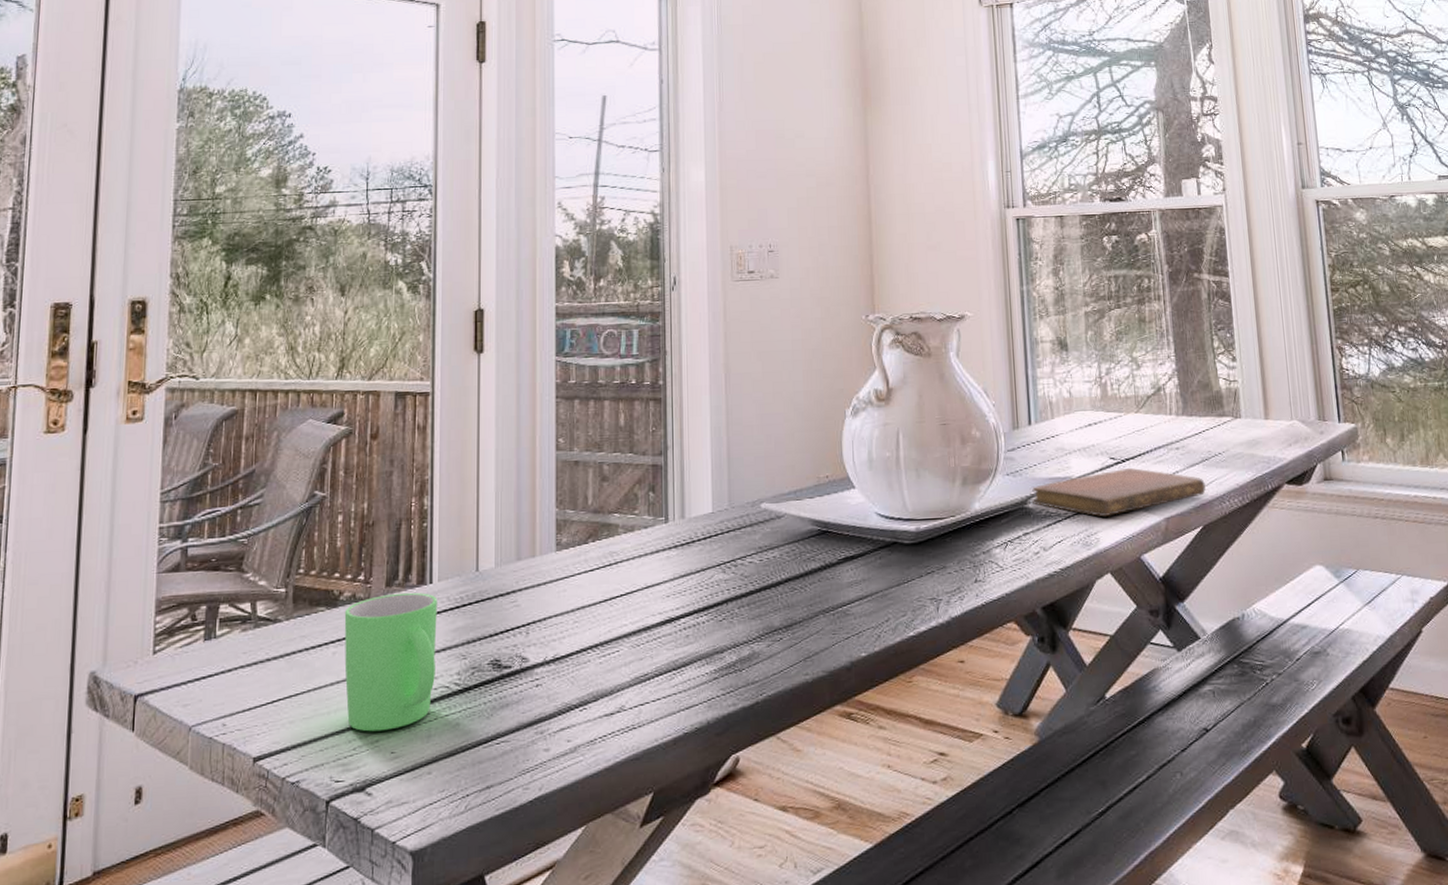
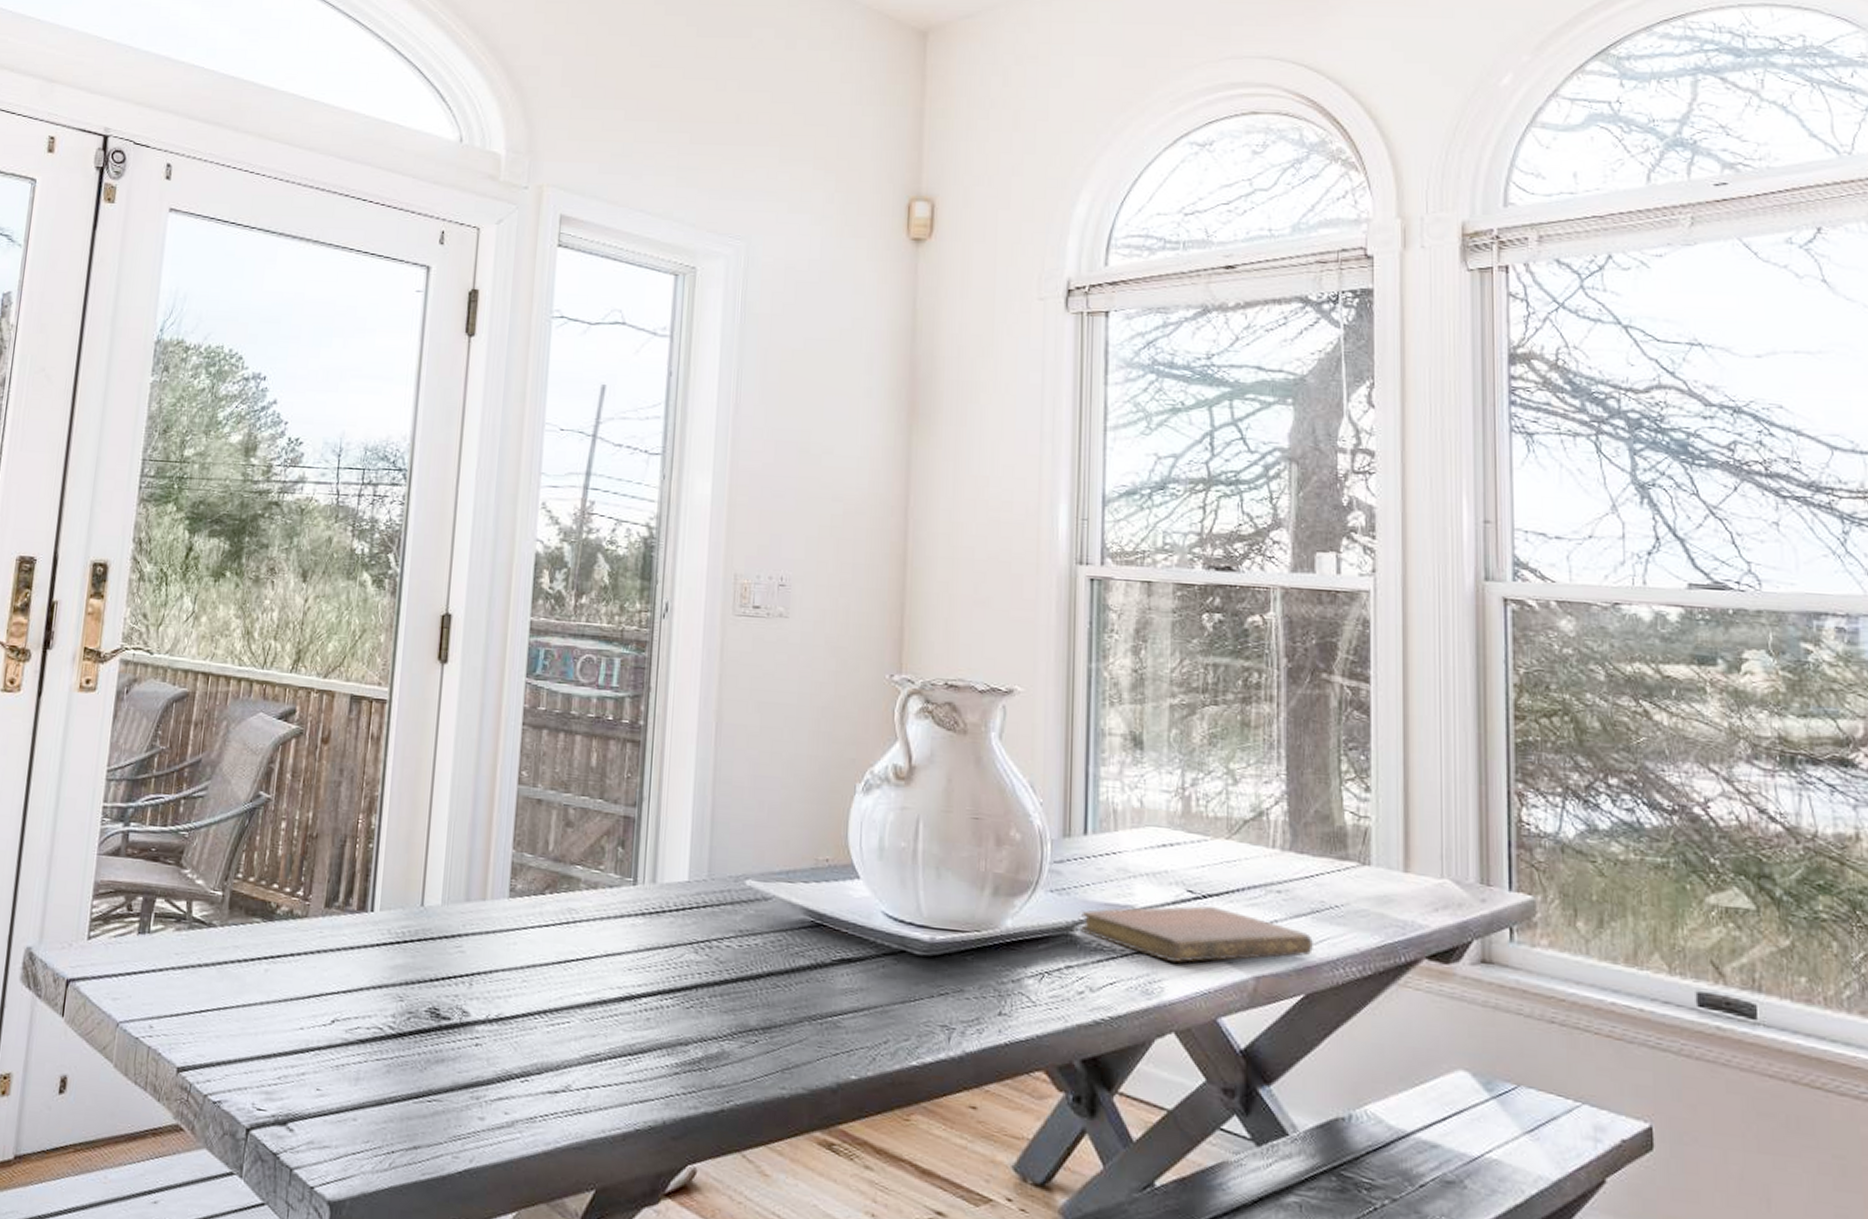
mug: present [344,592,438,732] -> none [274,916,378,1065]

